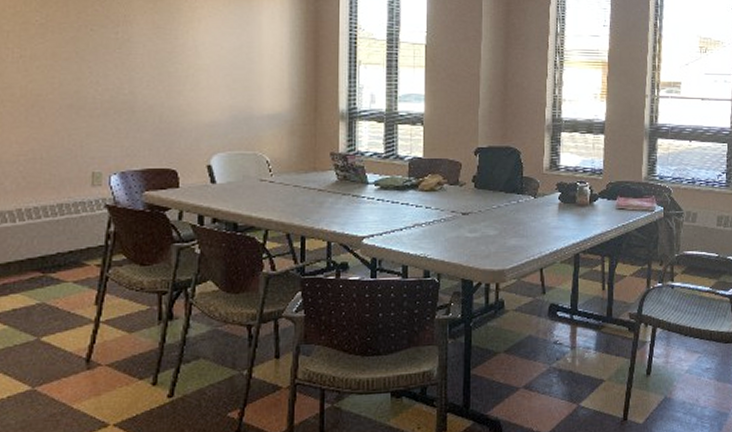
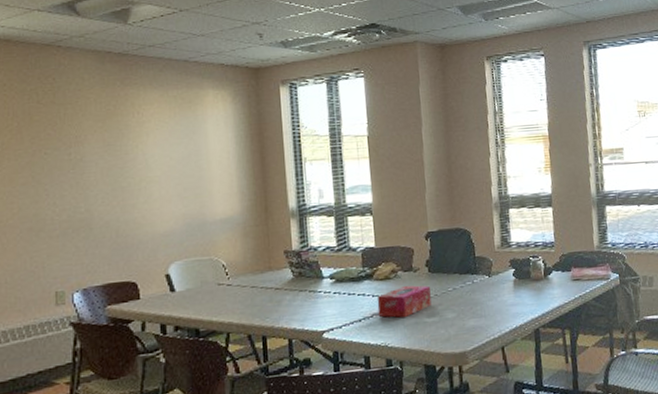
tissue box: none [420,199,474,231] -> present [376,285,431,318]

